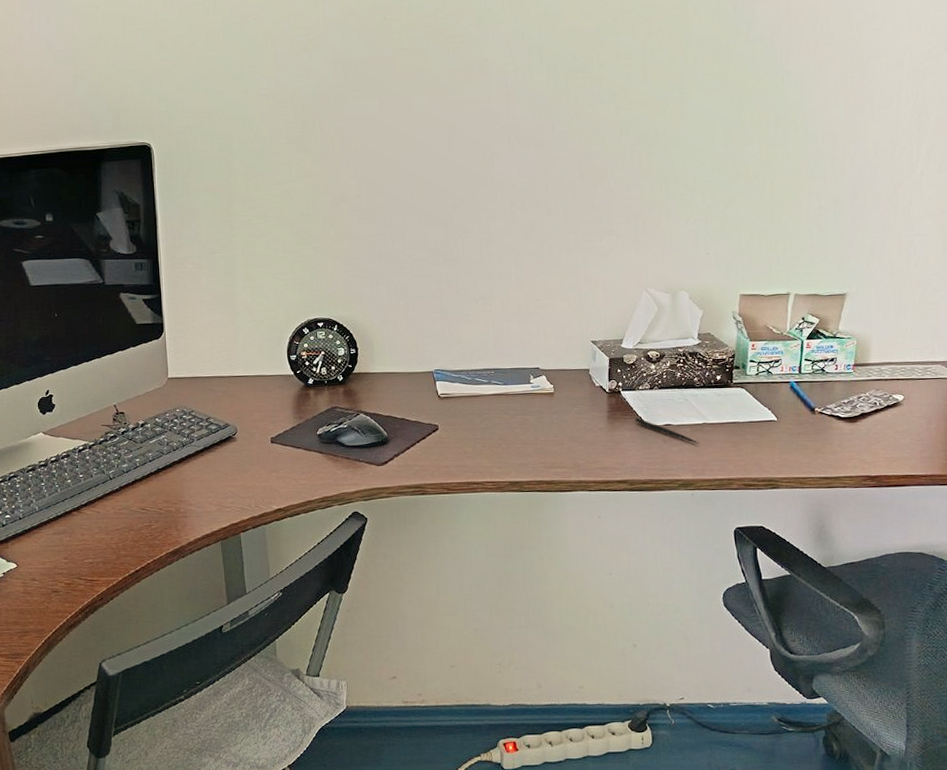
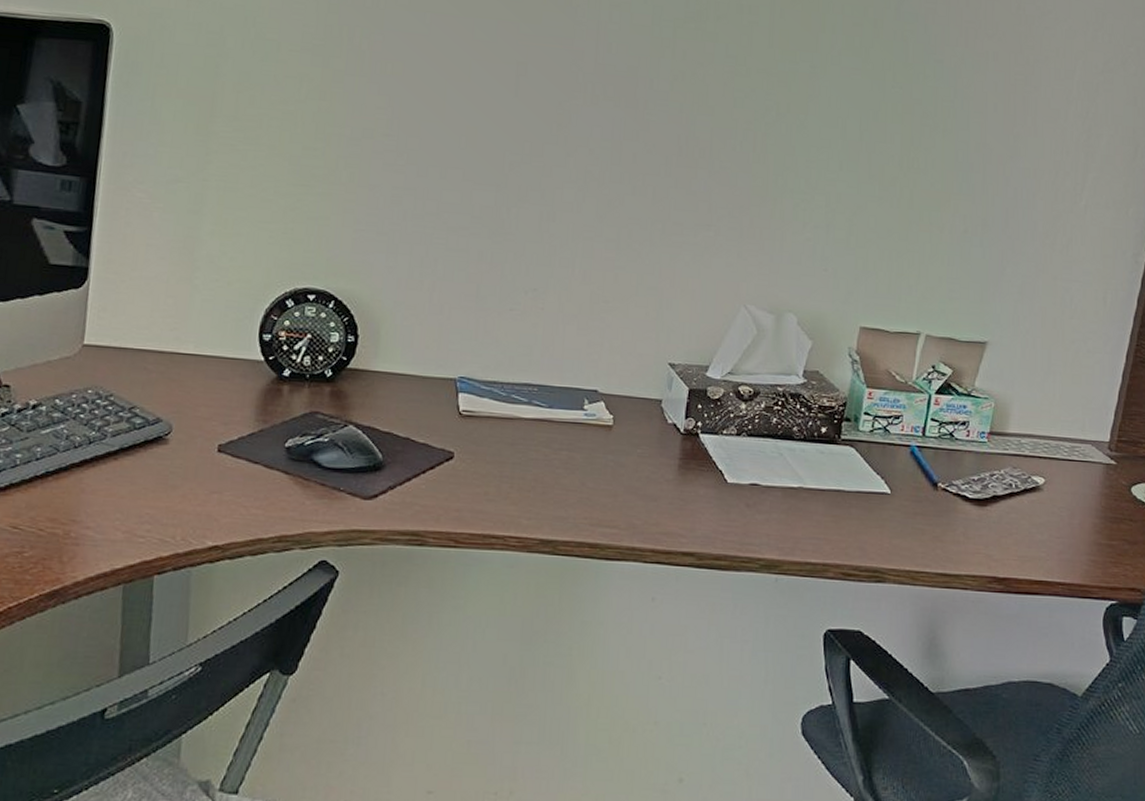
pen: present [634,417,700,444] -> none [712,470,793,514]

